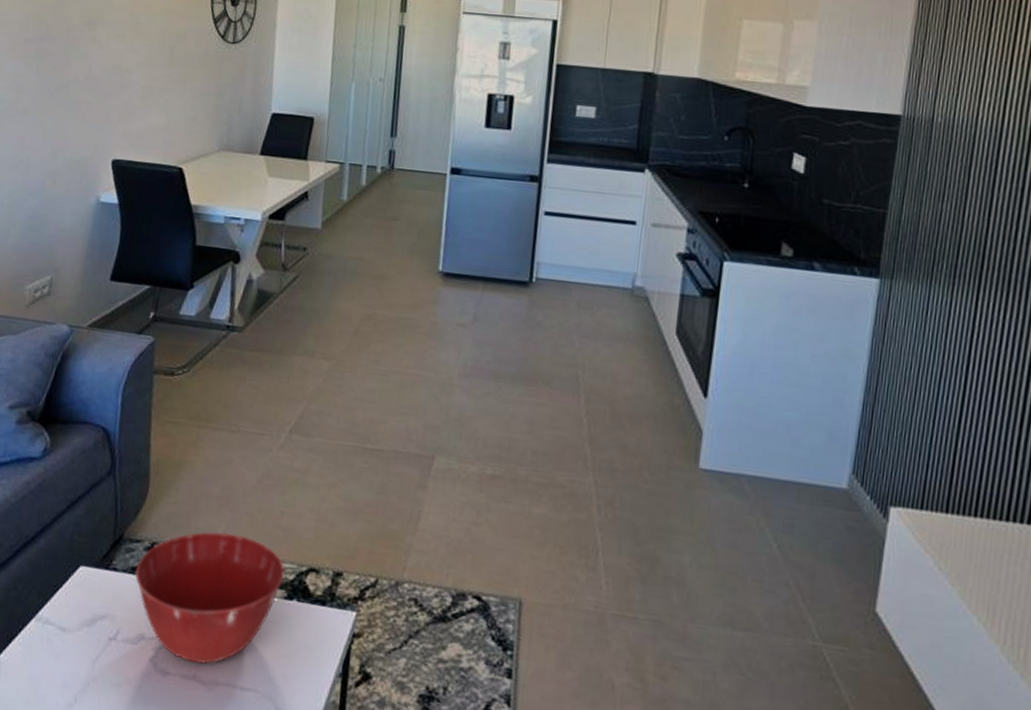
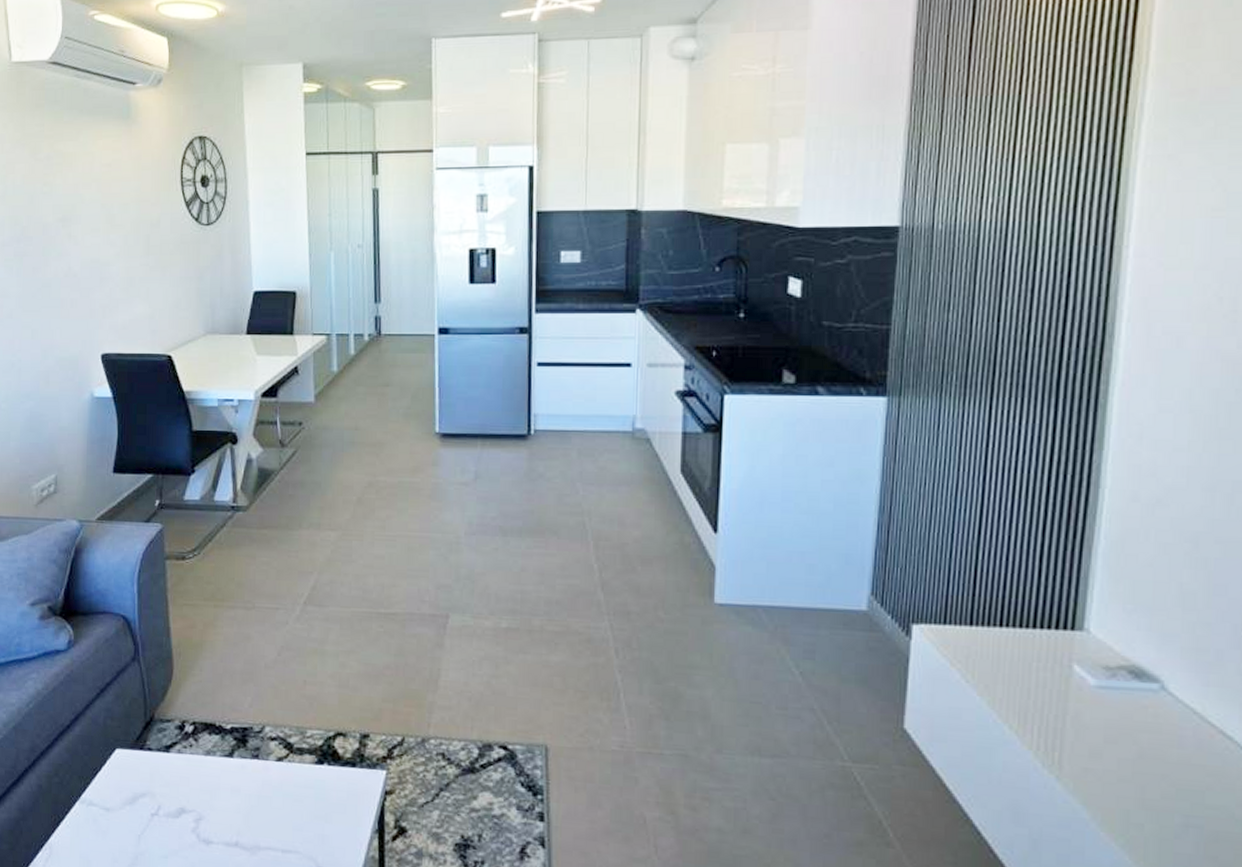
mixing bowl: present [134,532,285,664] -> none [169,706,313,831]

